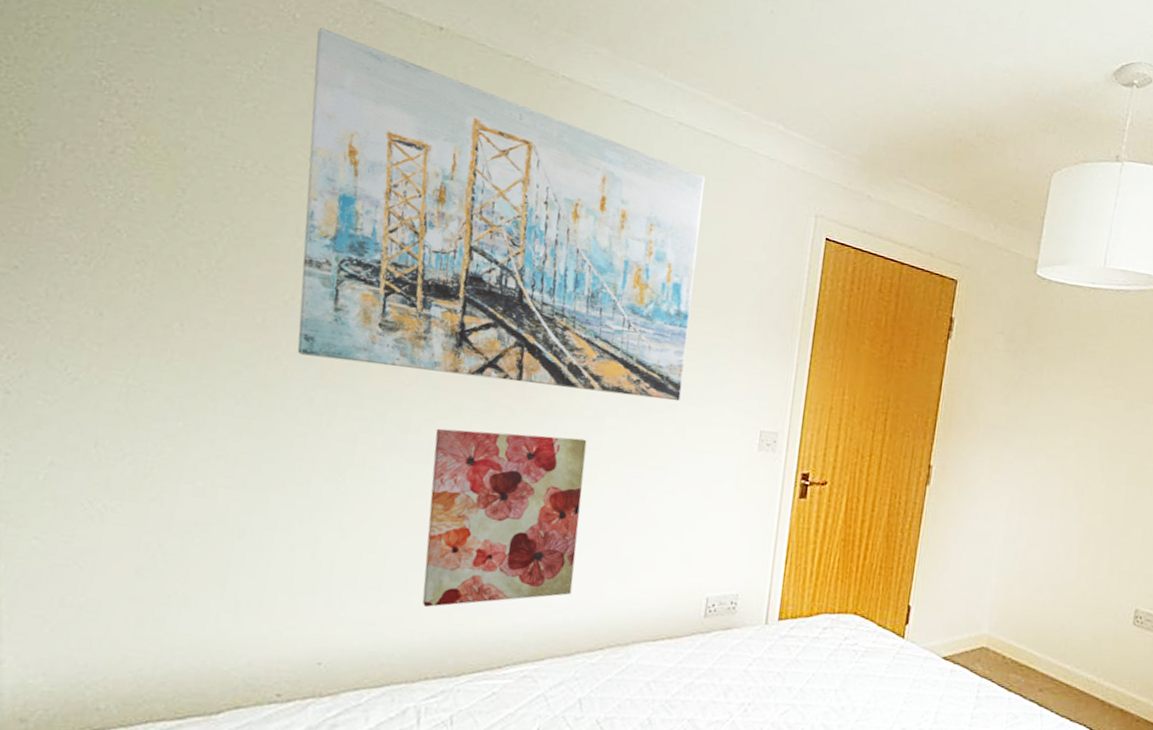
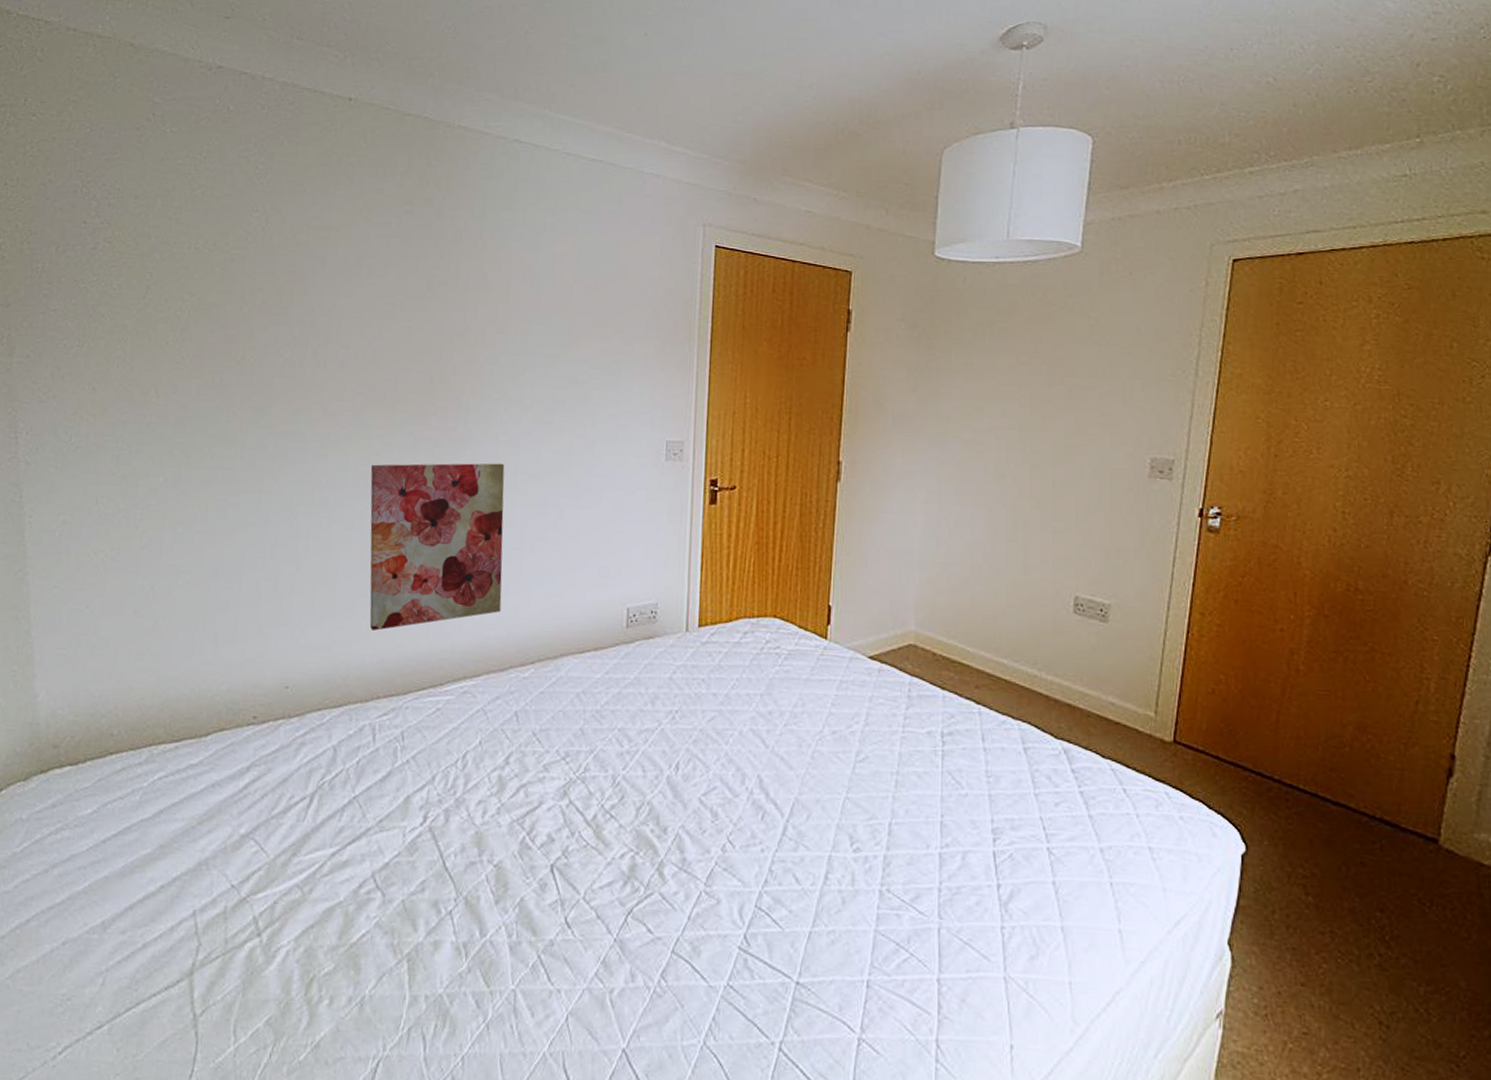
wall art: present [297,27,705,402] -> none [247,114,595,420]

